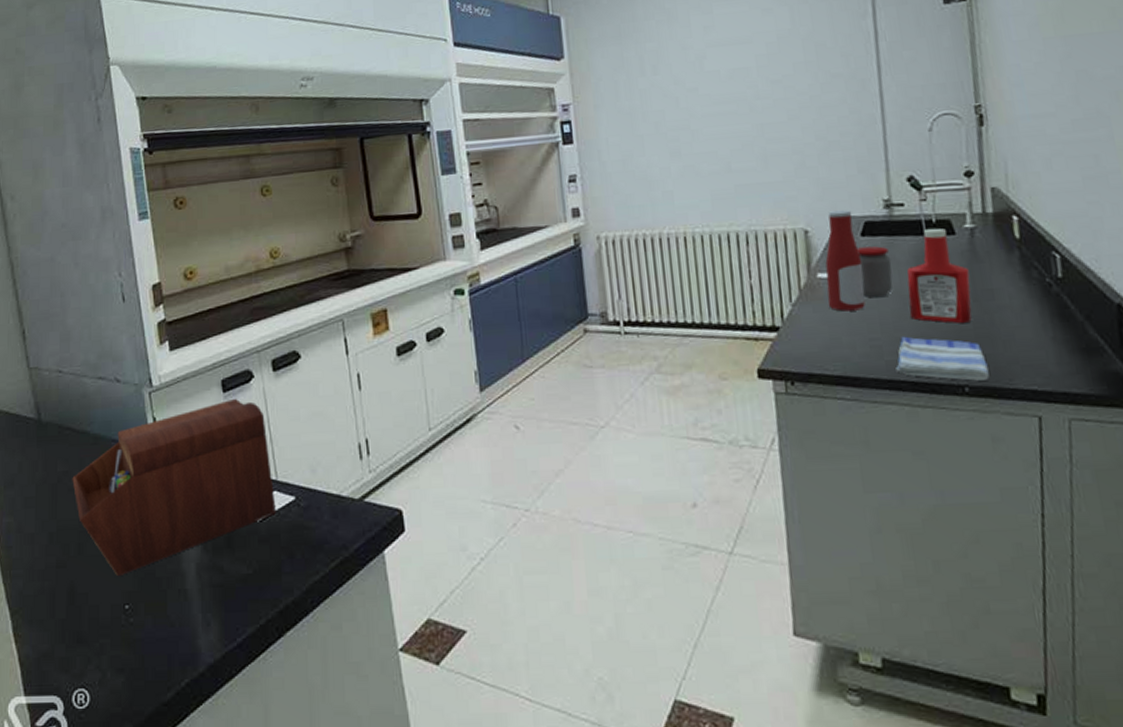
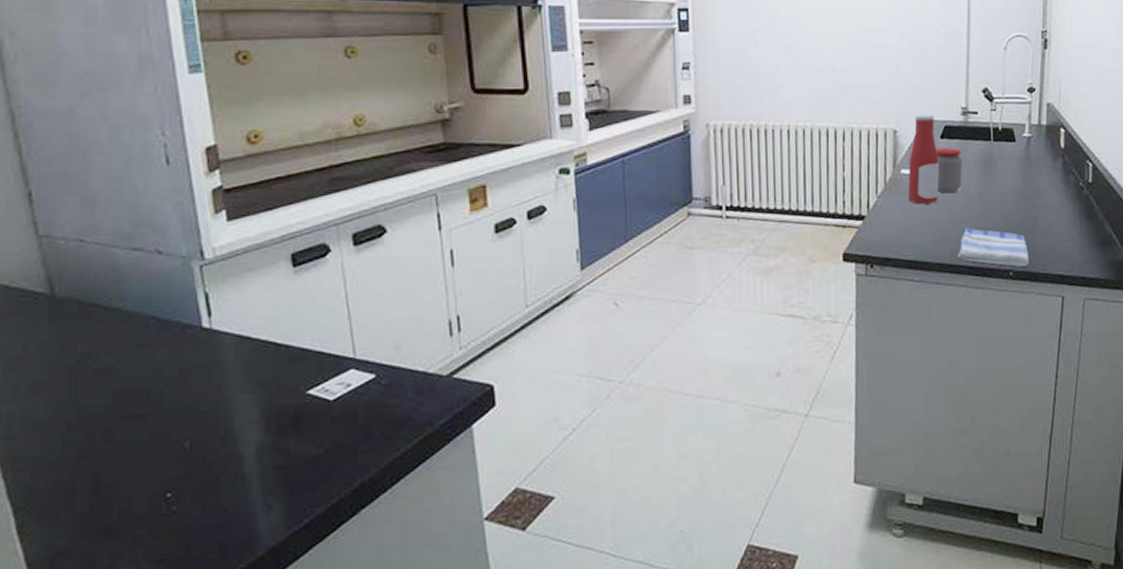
sewing box: present [72,398,276,577] -> none [97,273,353,464]
ketchup bottle: present [907,228,972,323] -> none [973,135,1023,218]

